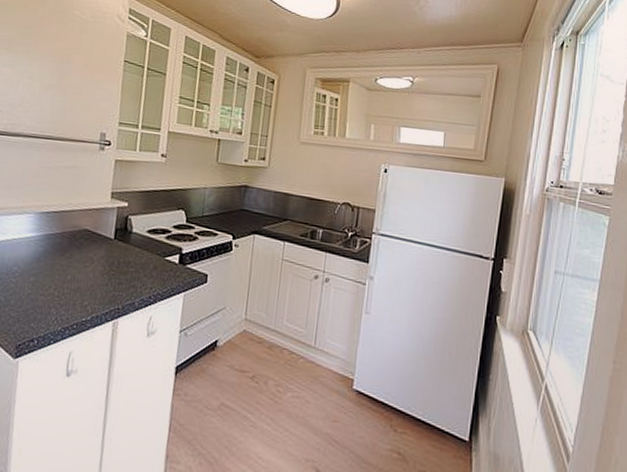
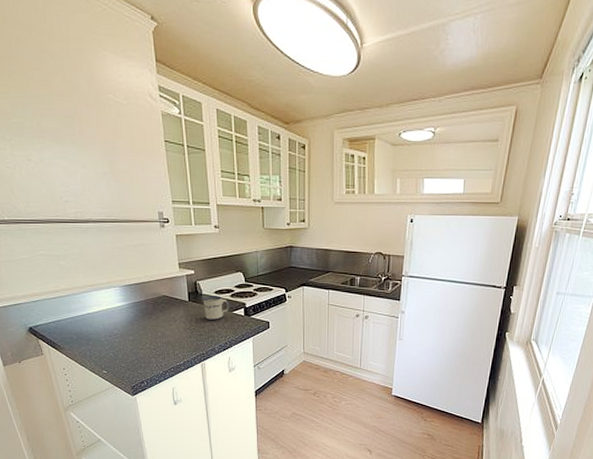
mug: none [130,235,164,267] -> present [203,296,230,321]

